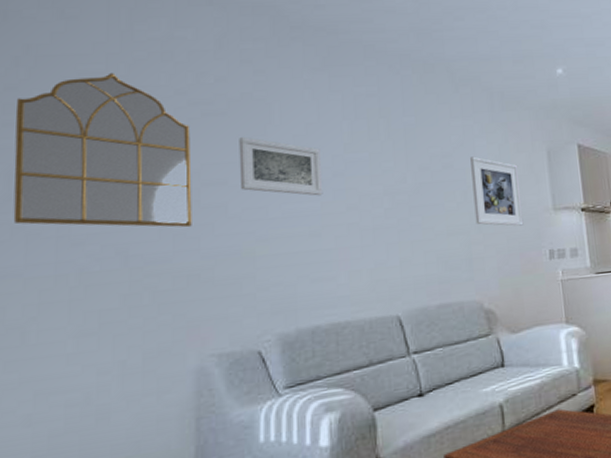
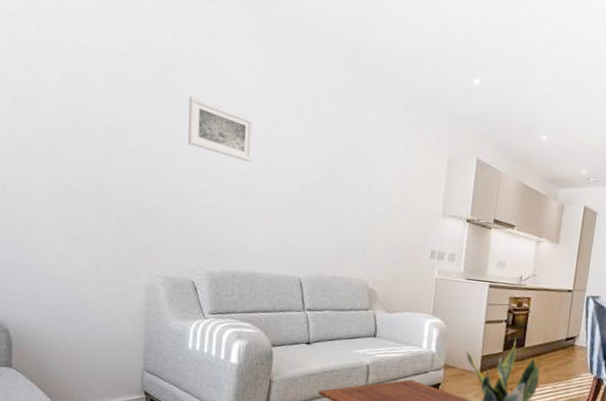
mirror: present [13,72,192,228] -> none [17,14,151,169]
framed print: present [470,156,524,226] -> none [374,152,420,224]

